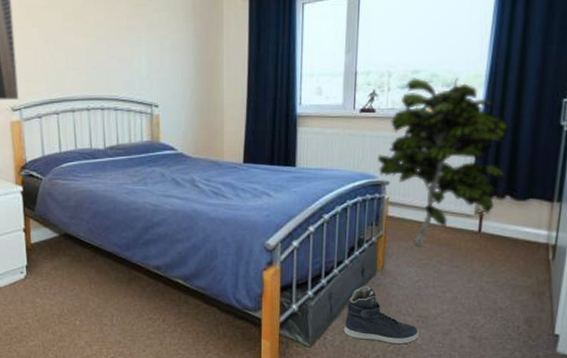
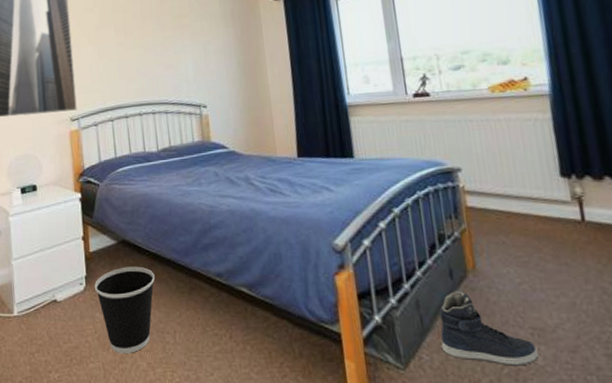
wastebasket: none [35,258,96,333] -> present [94,266,155,353]
indoor plant: present [378,78,510,246] -> none [442,55,597,241]

